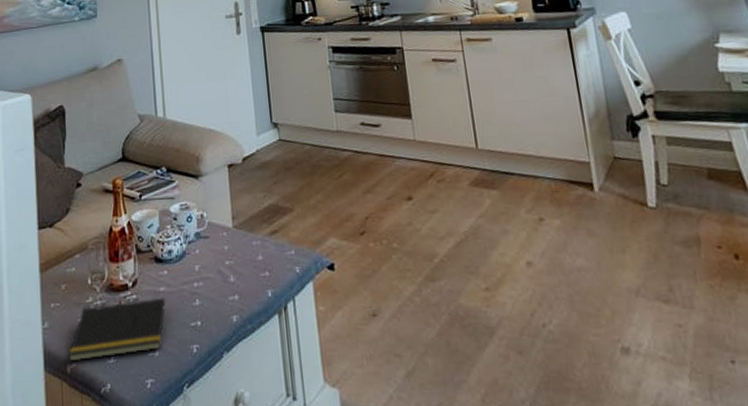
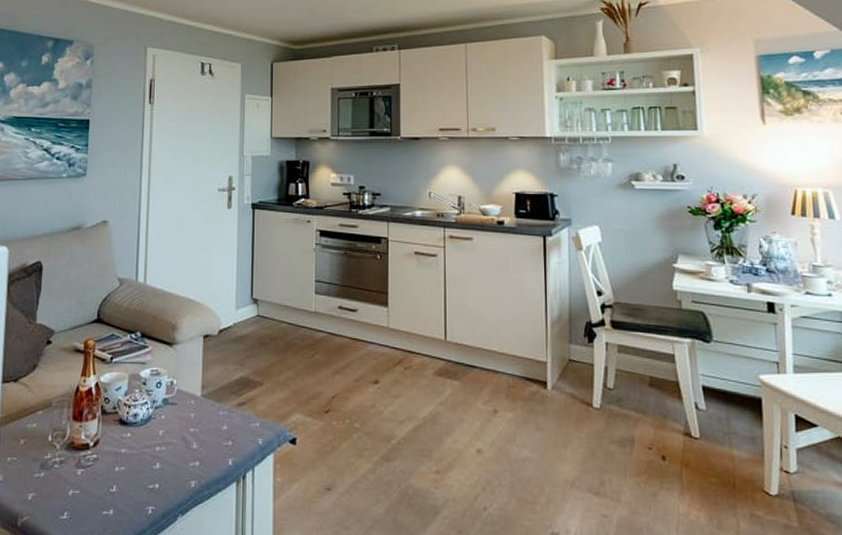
notepad: present [68,297,166,362] -> none [20,458,126,516]

